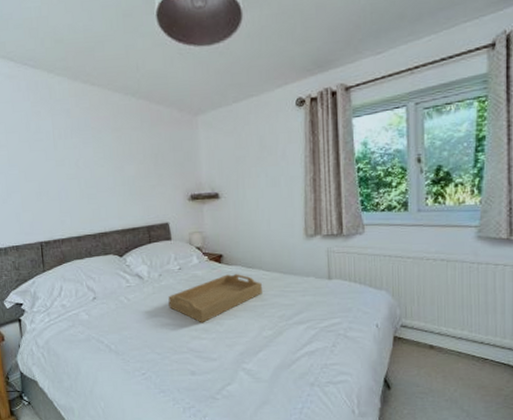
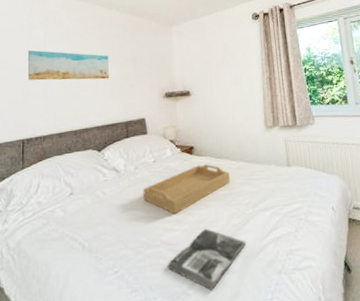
wall art: none [36,145,127,179] -> present [27,50,109,81]
magazine: none [194,338,277,396] -> present [167,228,246,290]

